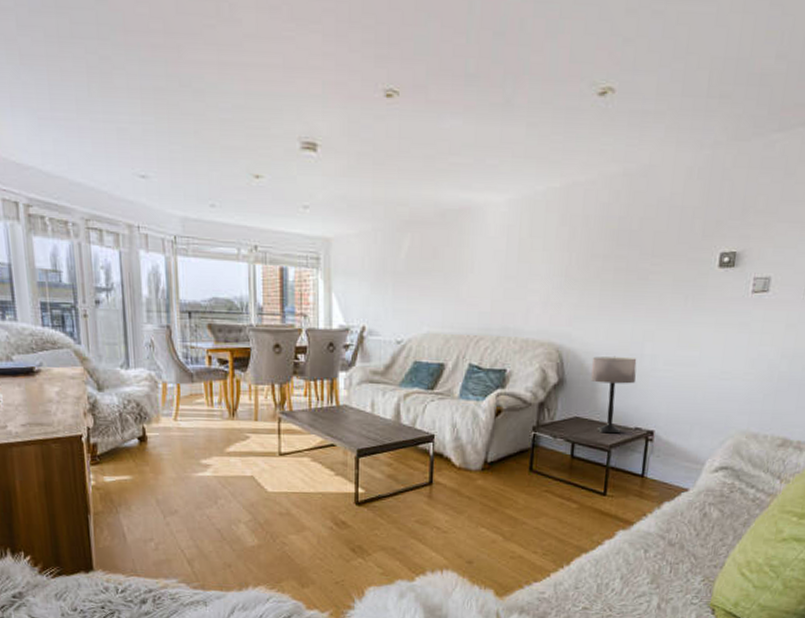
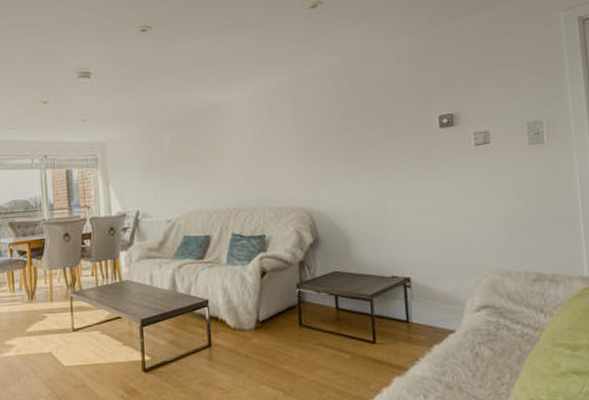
table lamp: present [590,356,637,434] -> none [341,213,385,284]

